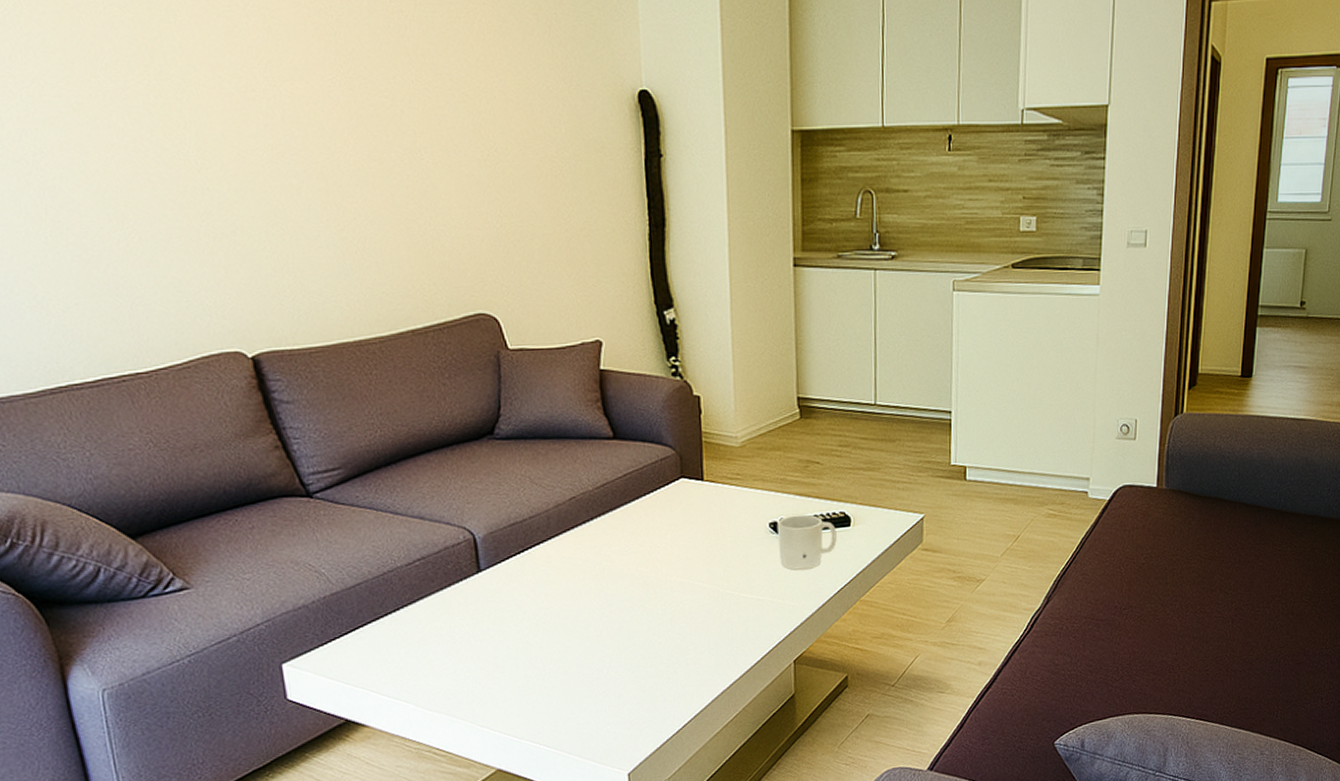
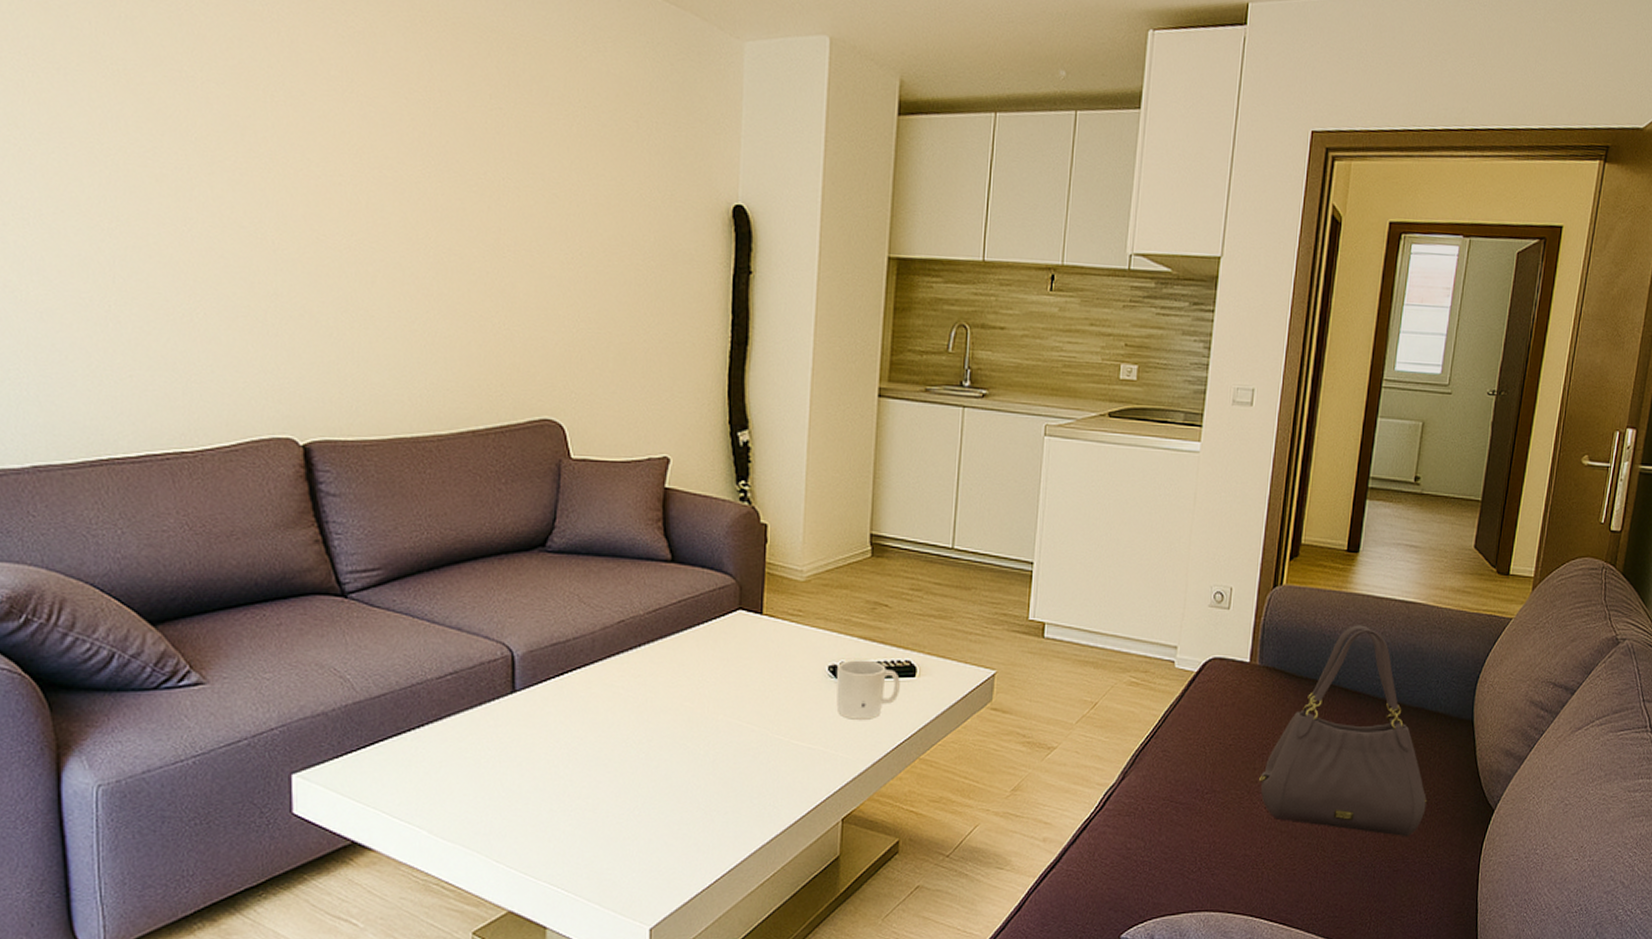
handbag: none [1171,444,1324,633] -> present [1259,625,1428,837]

